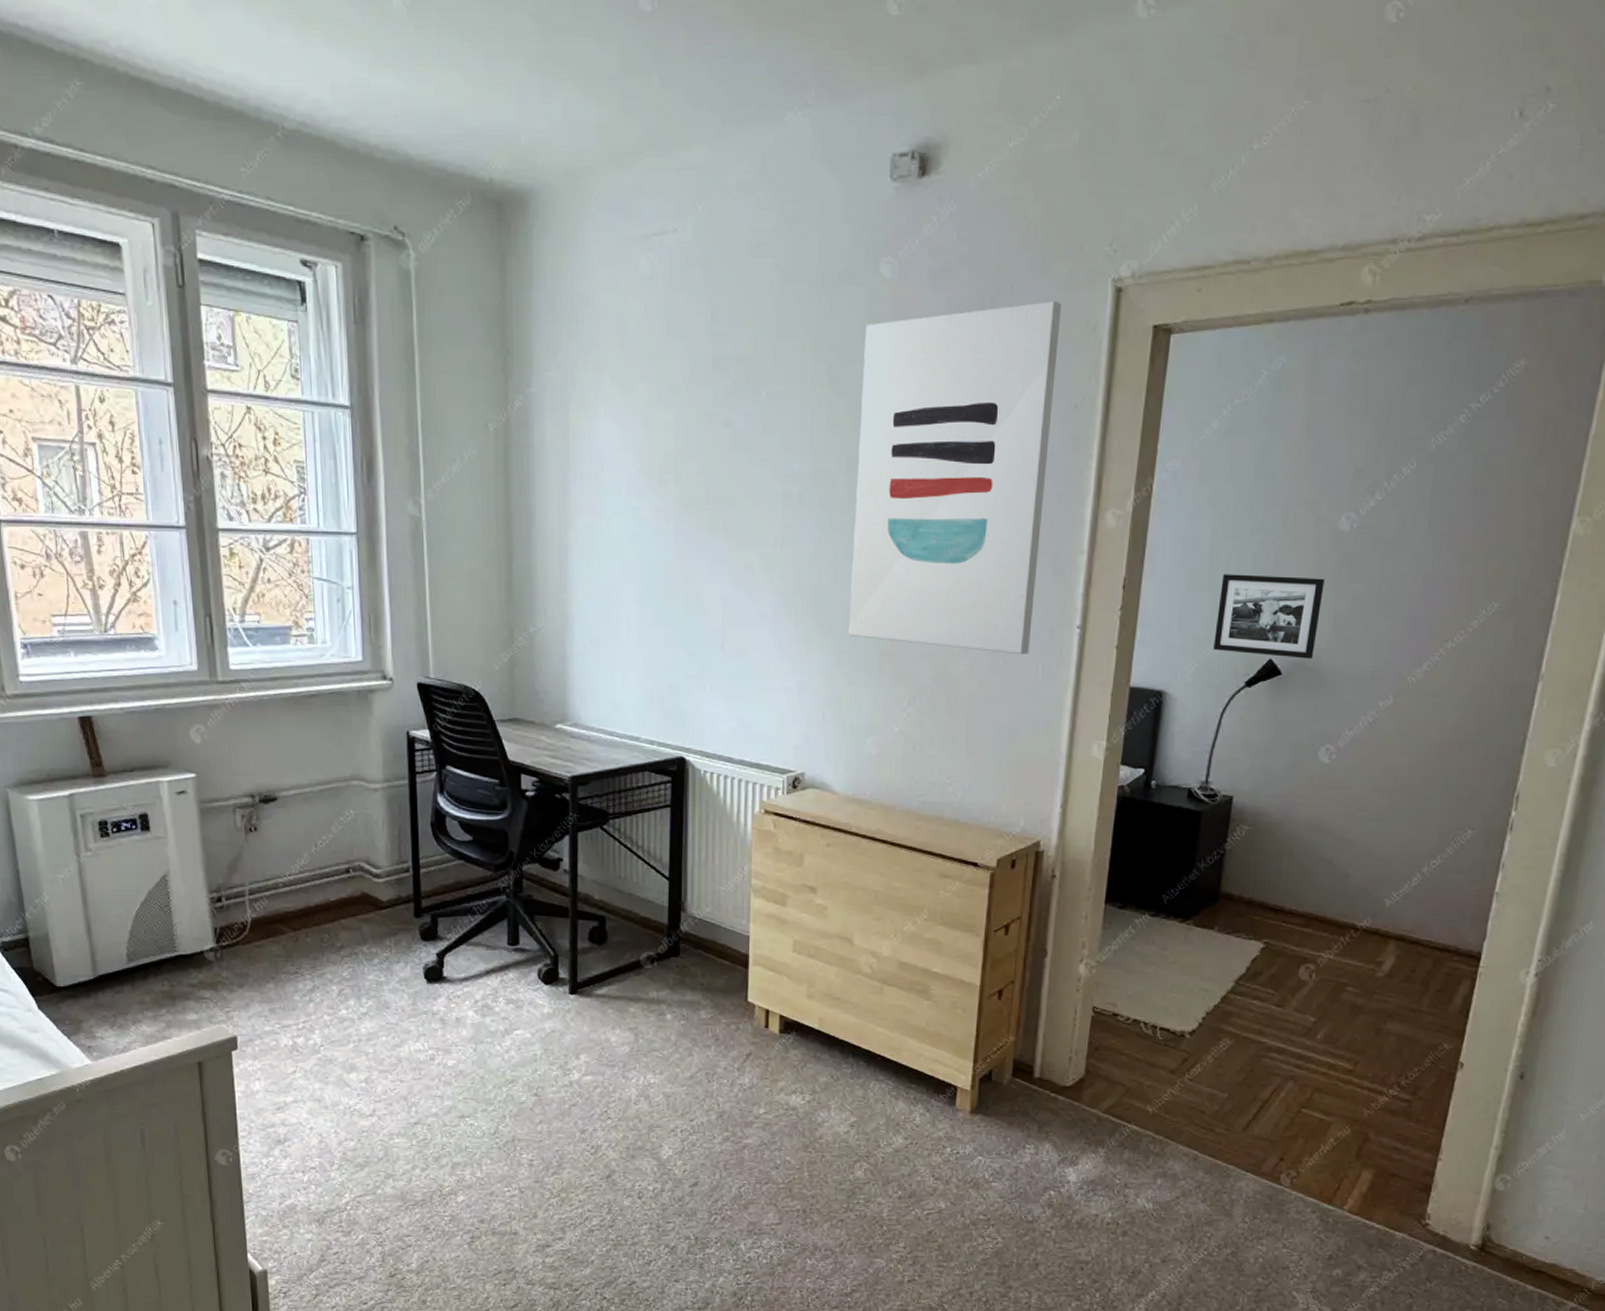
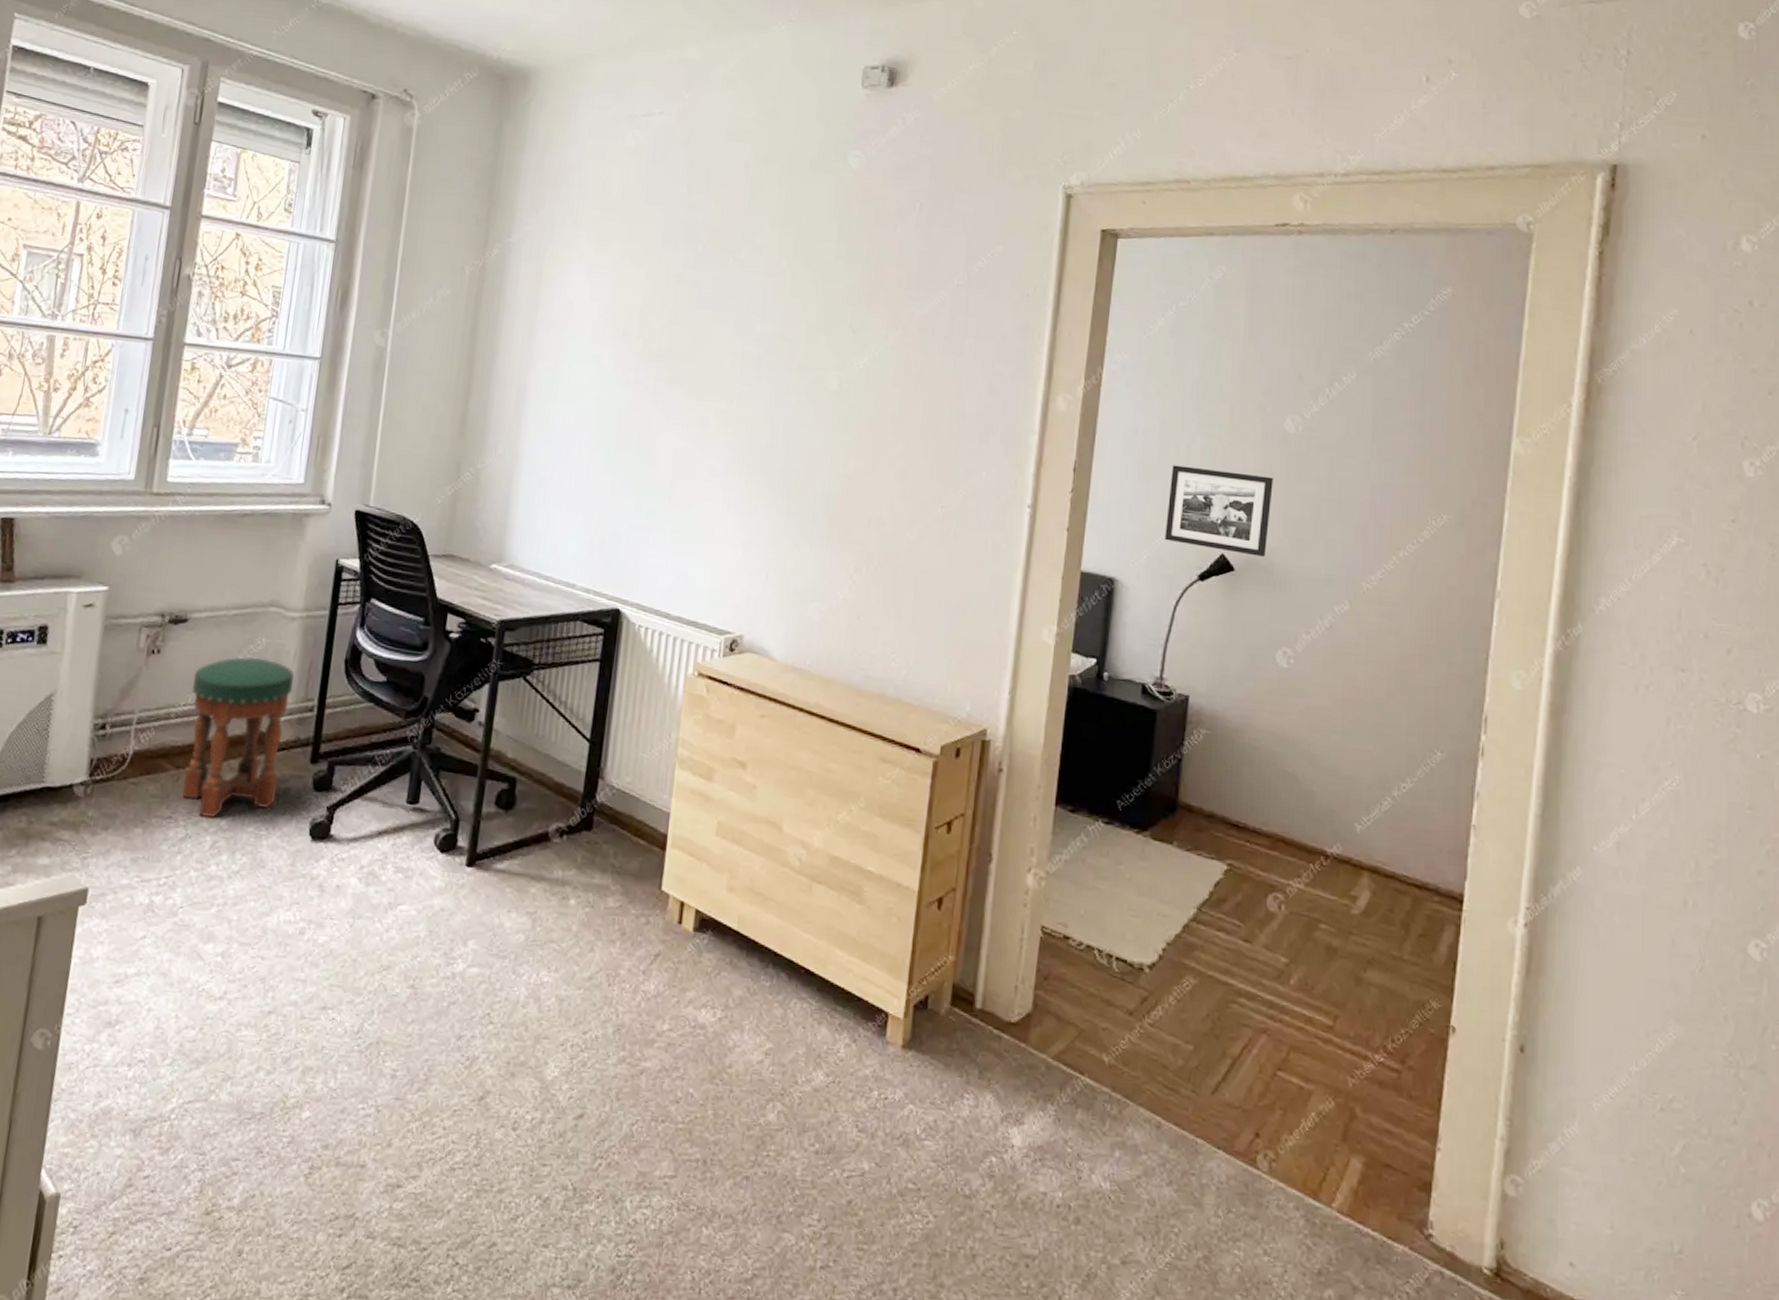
stool: none [293,827,388,970] -> present [182,656,294,817]
wall art: present [849,300,1062,655] -> none [798,200,1016,530]

